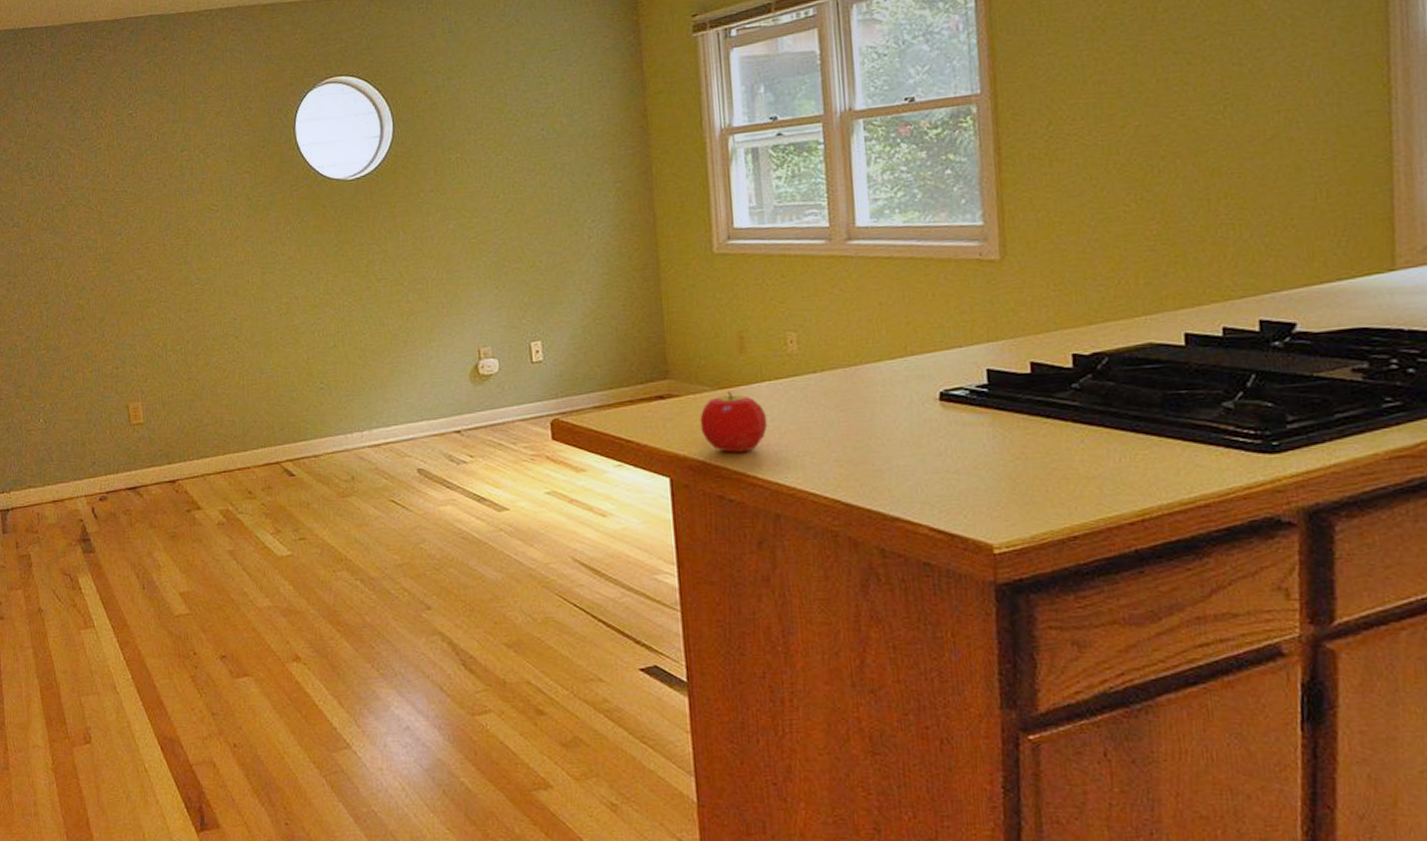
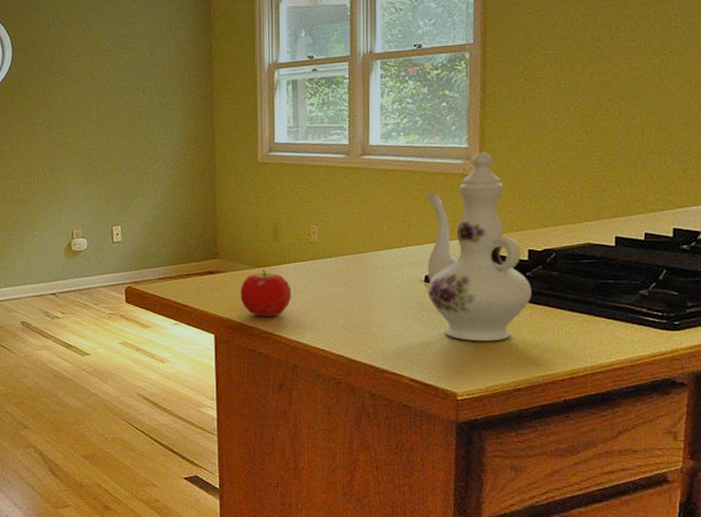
ewer: none [931,230,1082,476] -> present [424,151,532,342]

